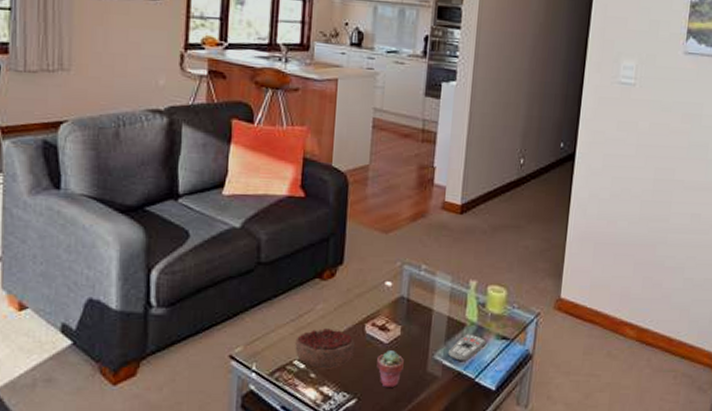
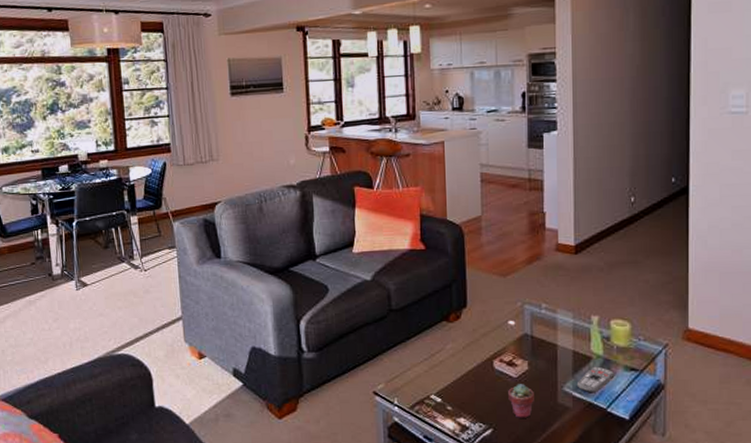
decorative bowl: present [295,328,355,369] -> none [430,366,486,402]

